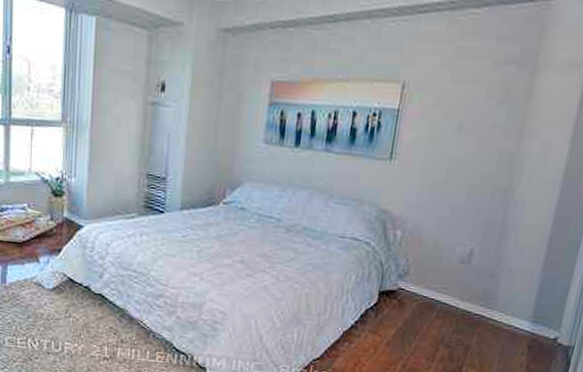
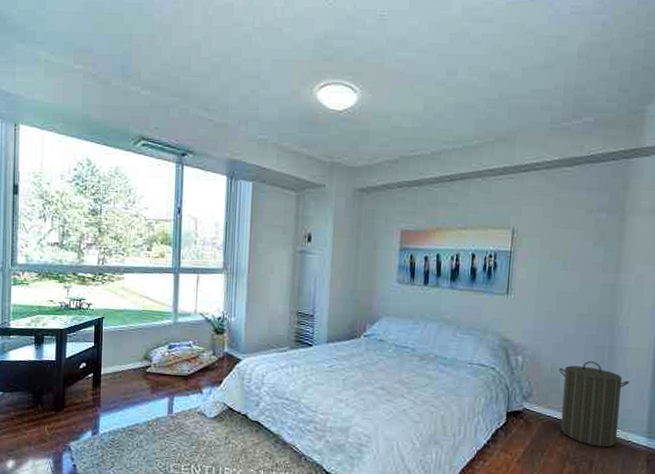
laundry hamper: none [437,238,520,332] -> present [558,361,630,448]

